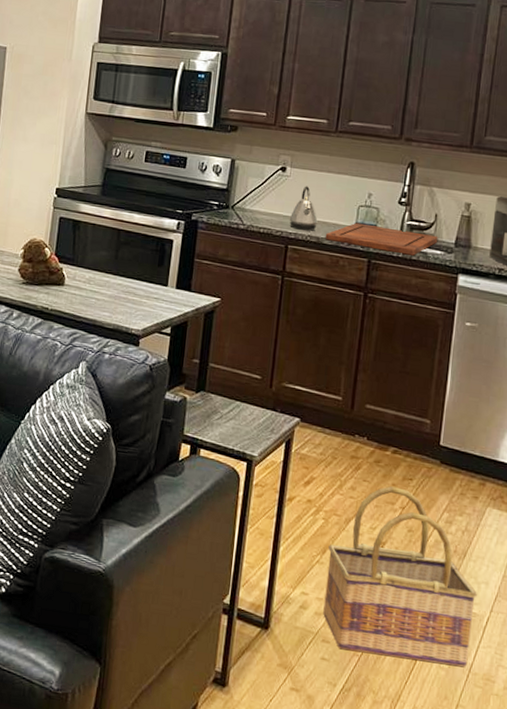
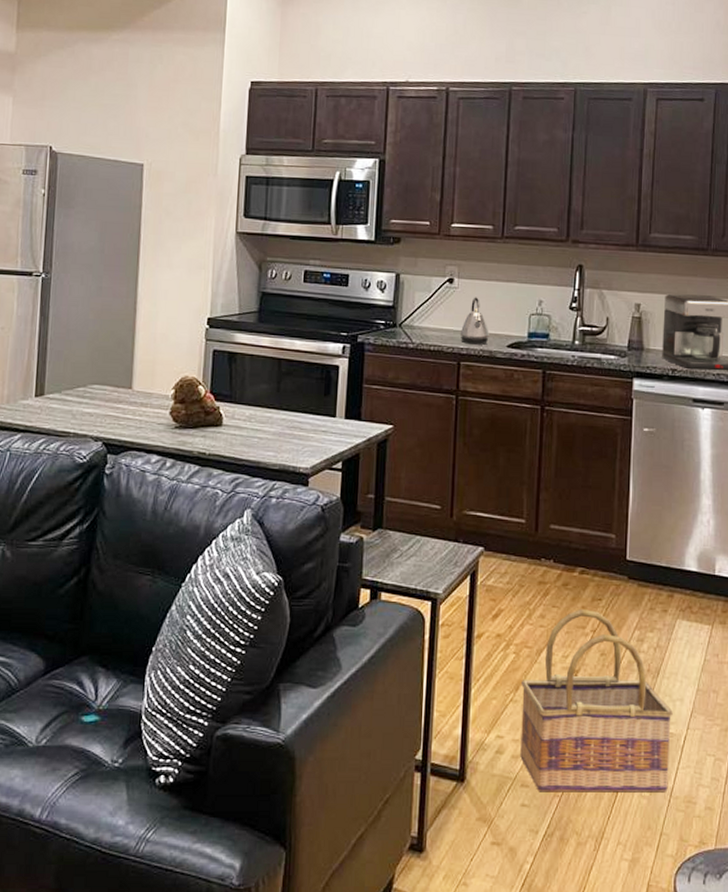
cutting board: present [325,222,438,256] -> none [498,332,611,363]

